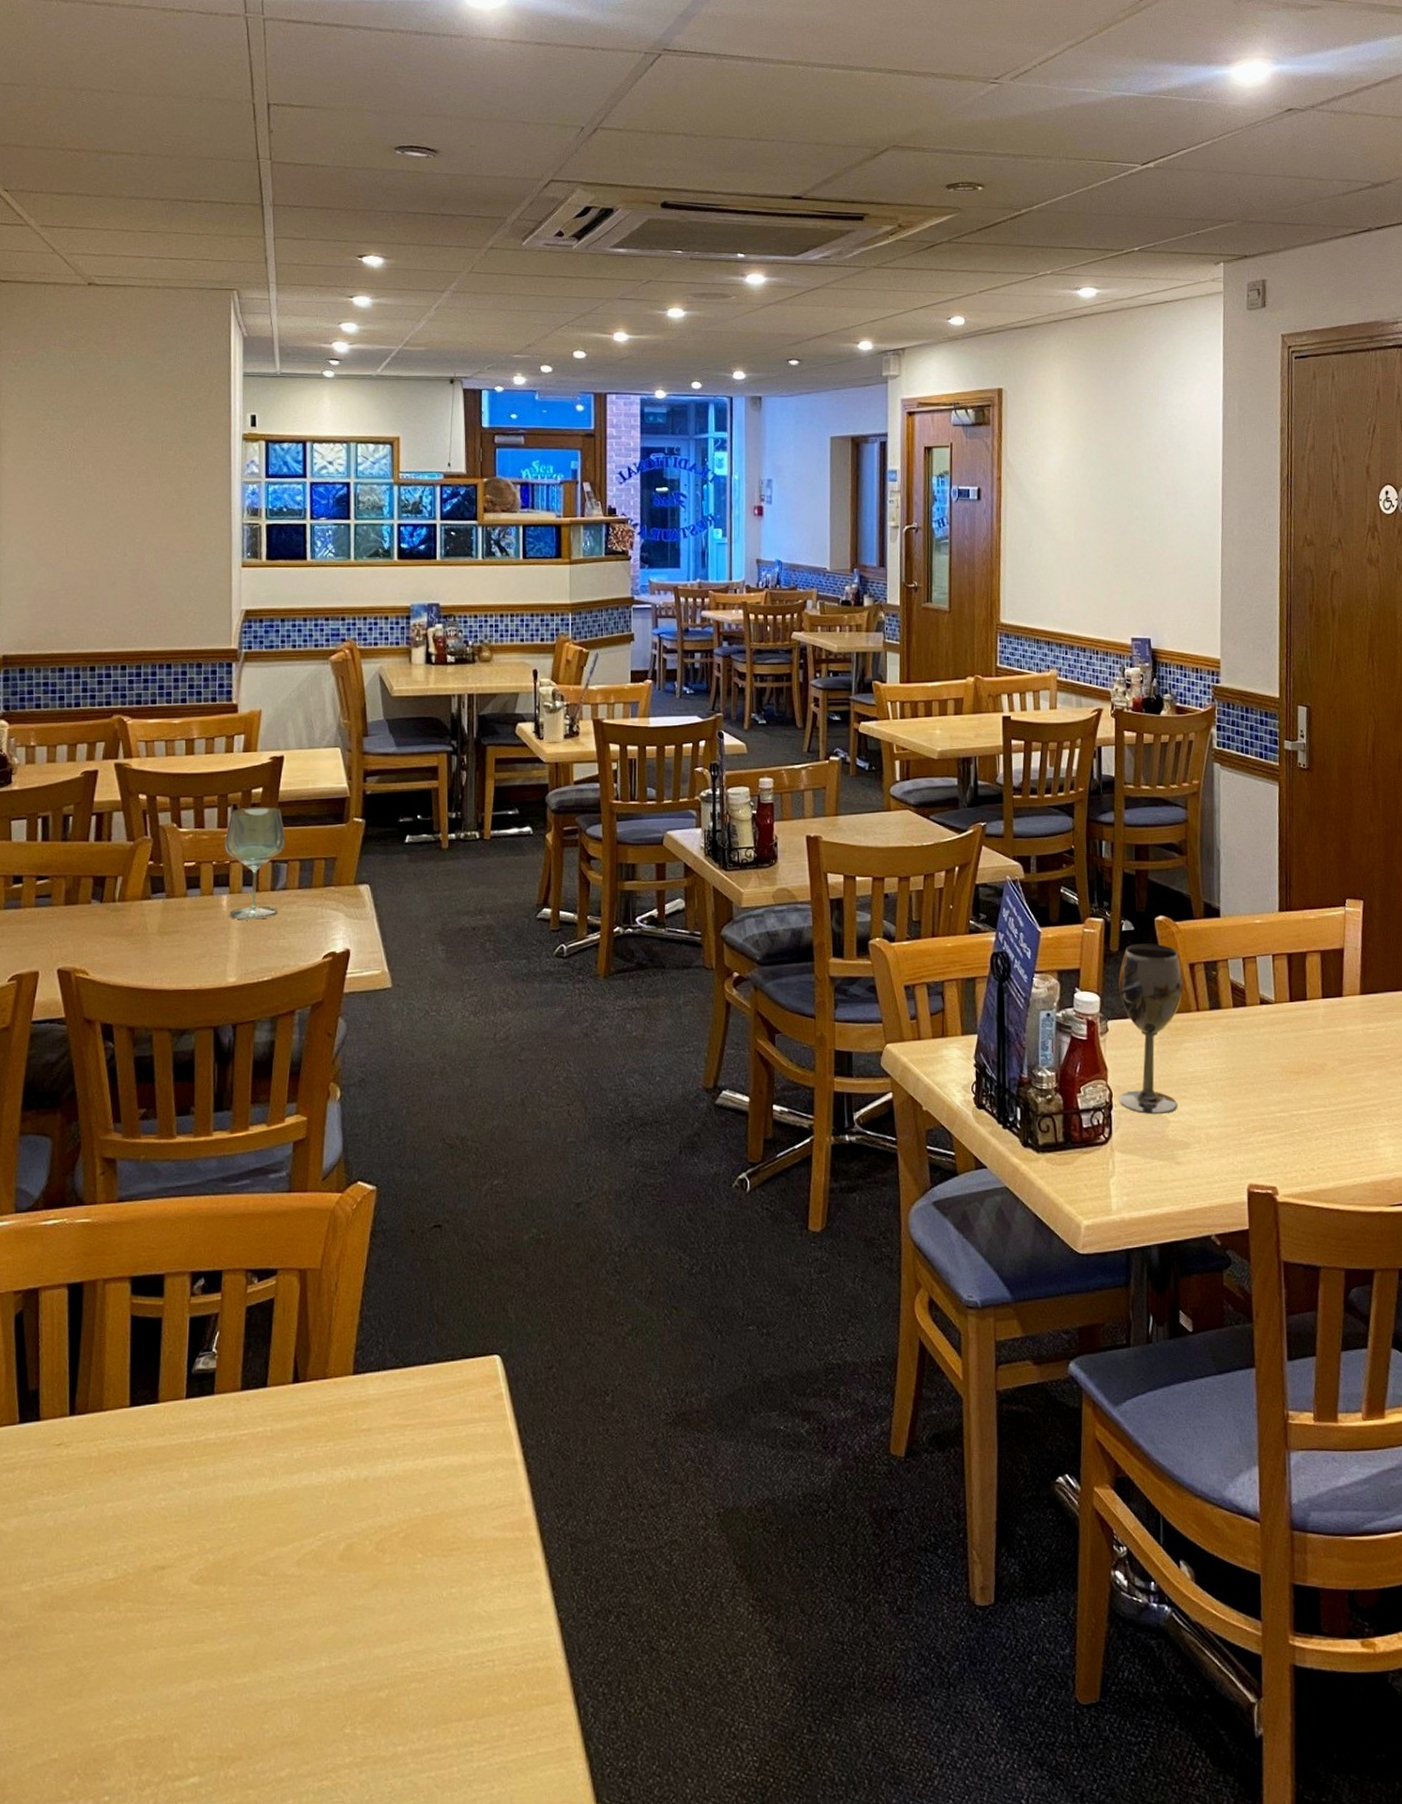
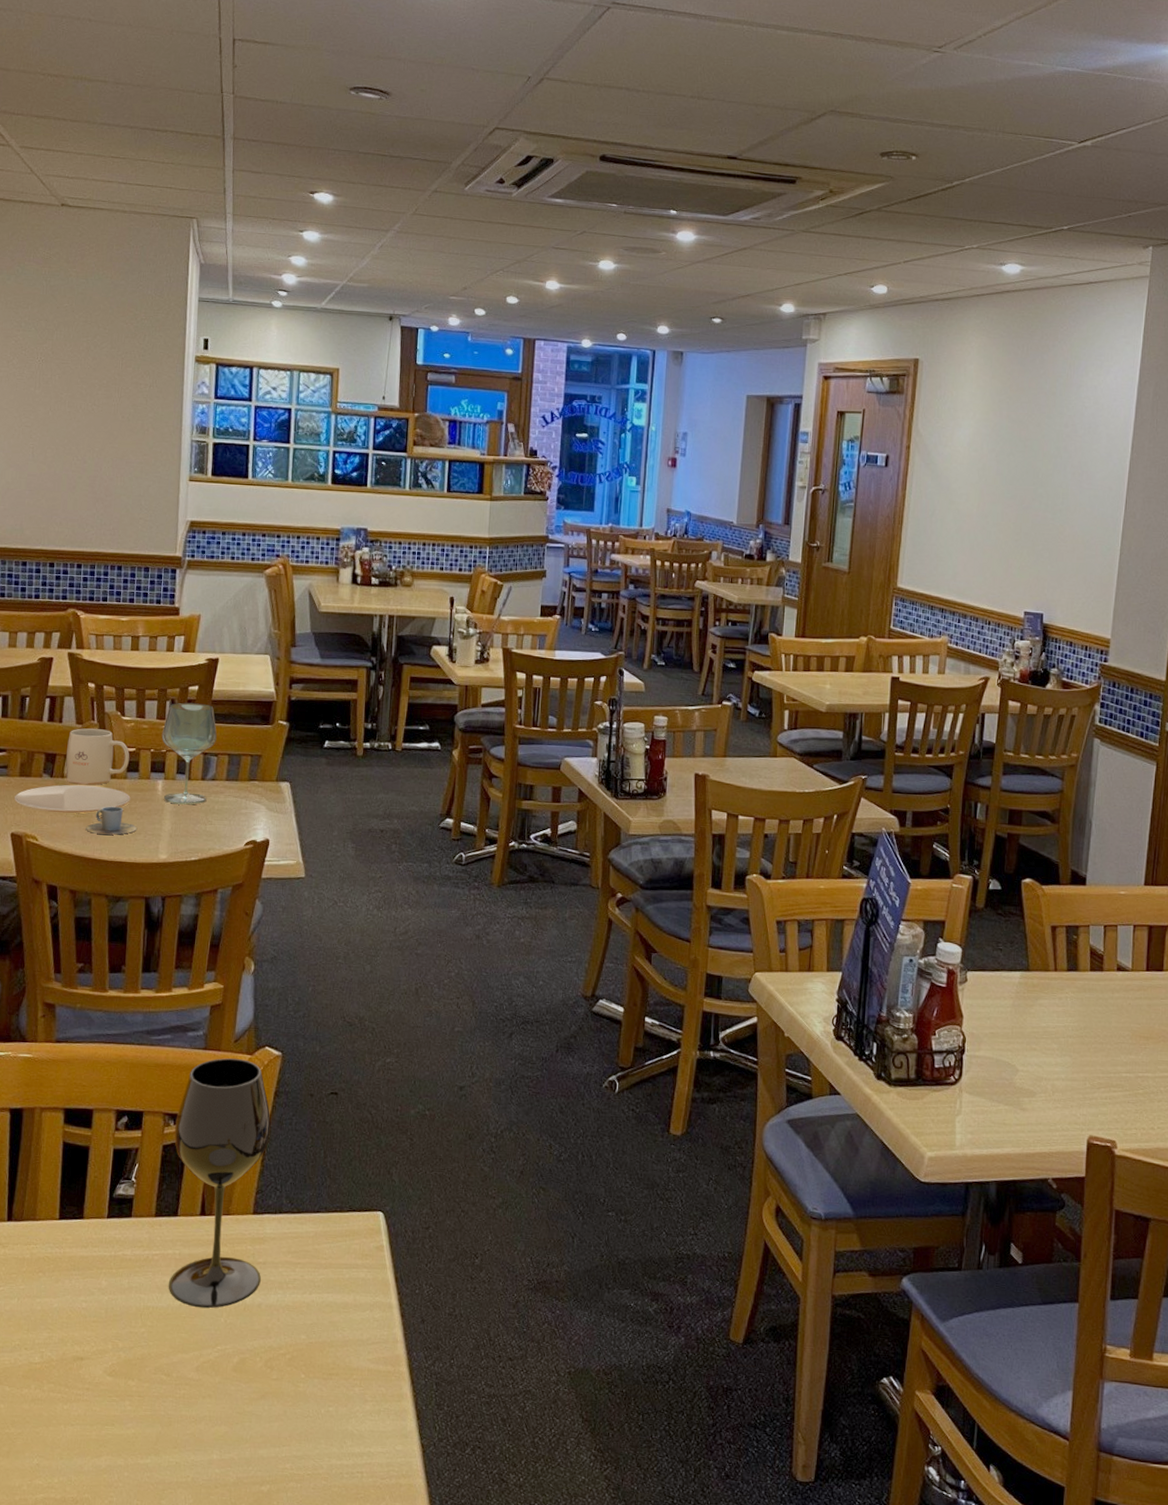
plate: none [60,907,192,942] -> present [15,784,131,814]
mug: none [117,844,190,908] -> present [66,728,130,786]
cup: none [143,928,200,961] -> present [86,806,137,835]
wineglass: none [259,1199,368,1490] -> present [168,1058,271,1308]
wine glass: present [1118,943,1183,1115] -> none [970,902,1044,1063]

